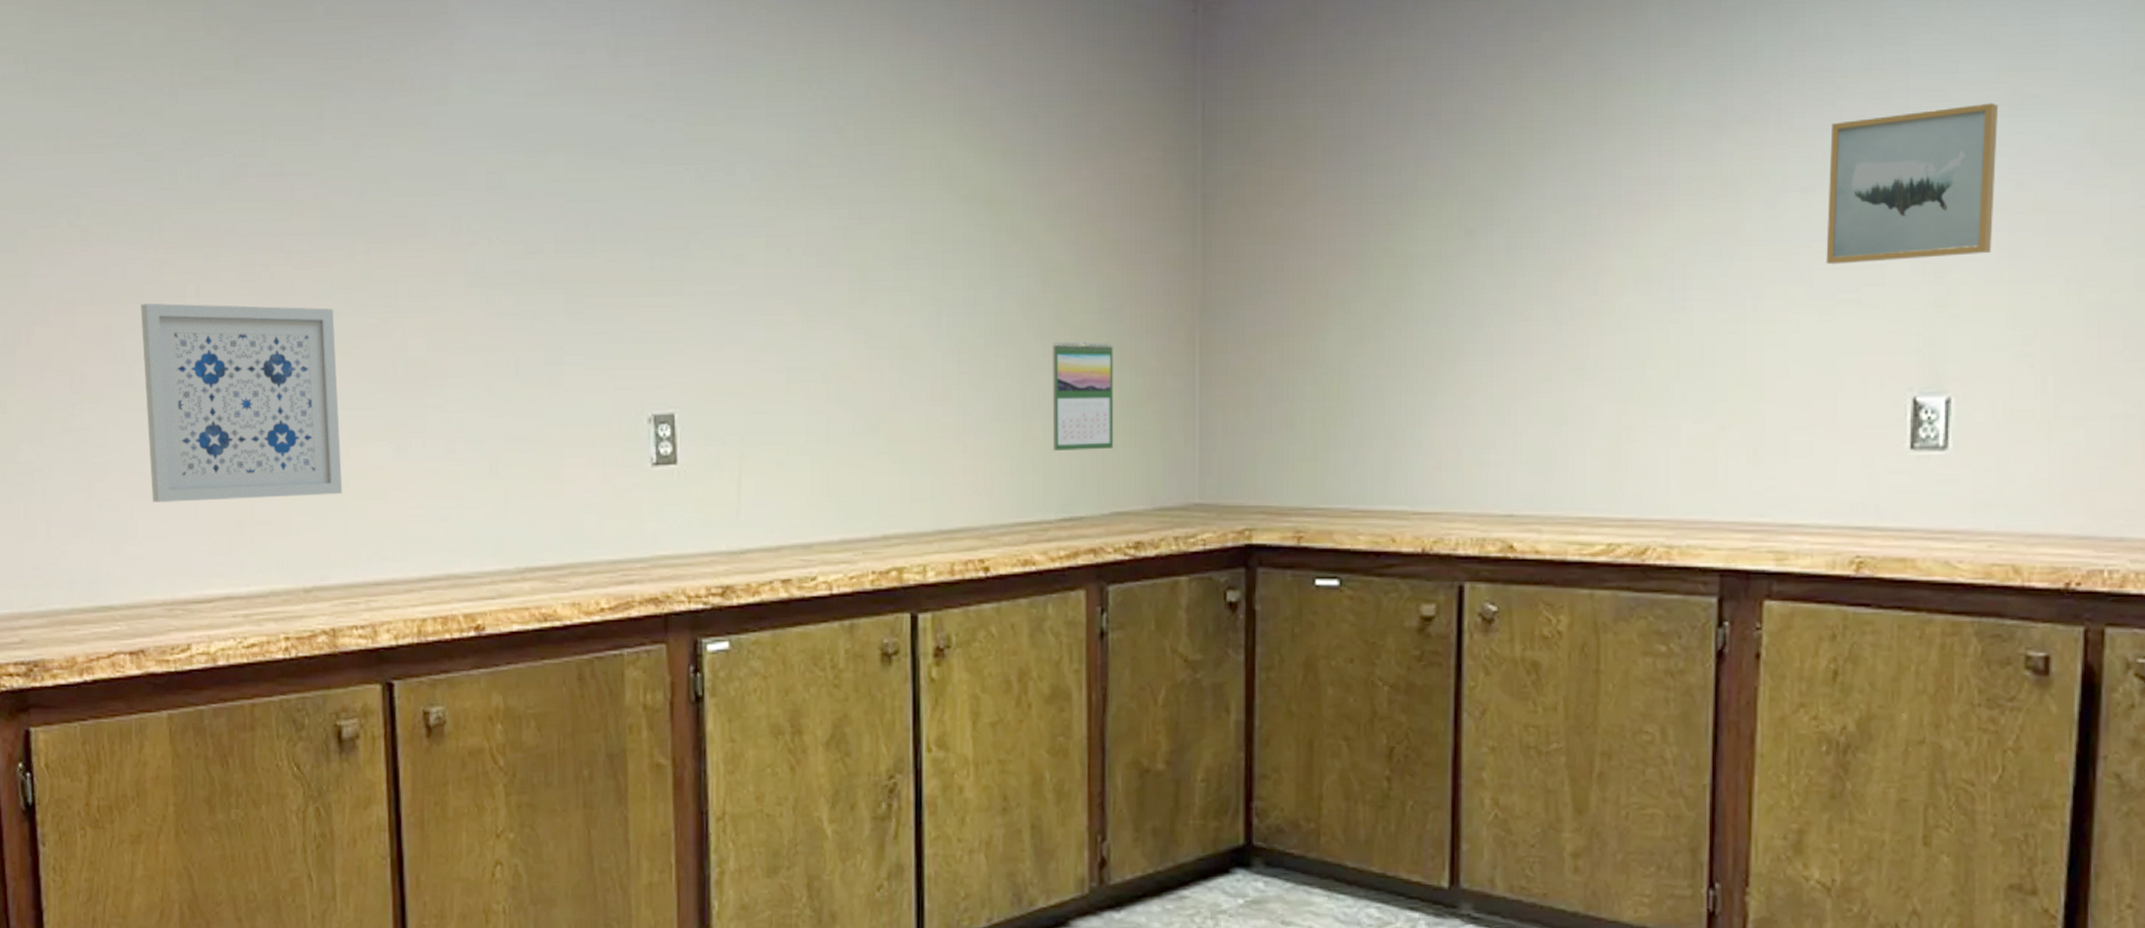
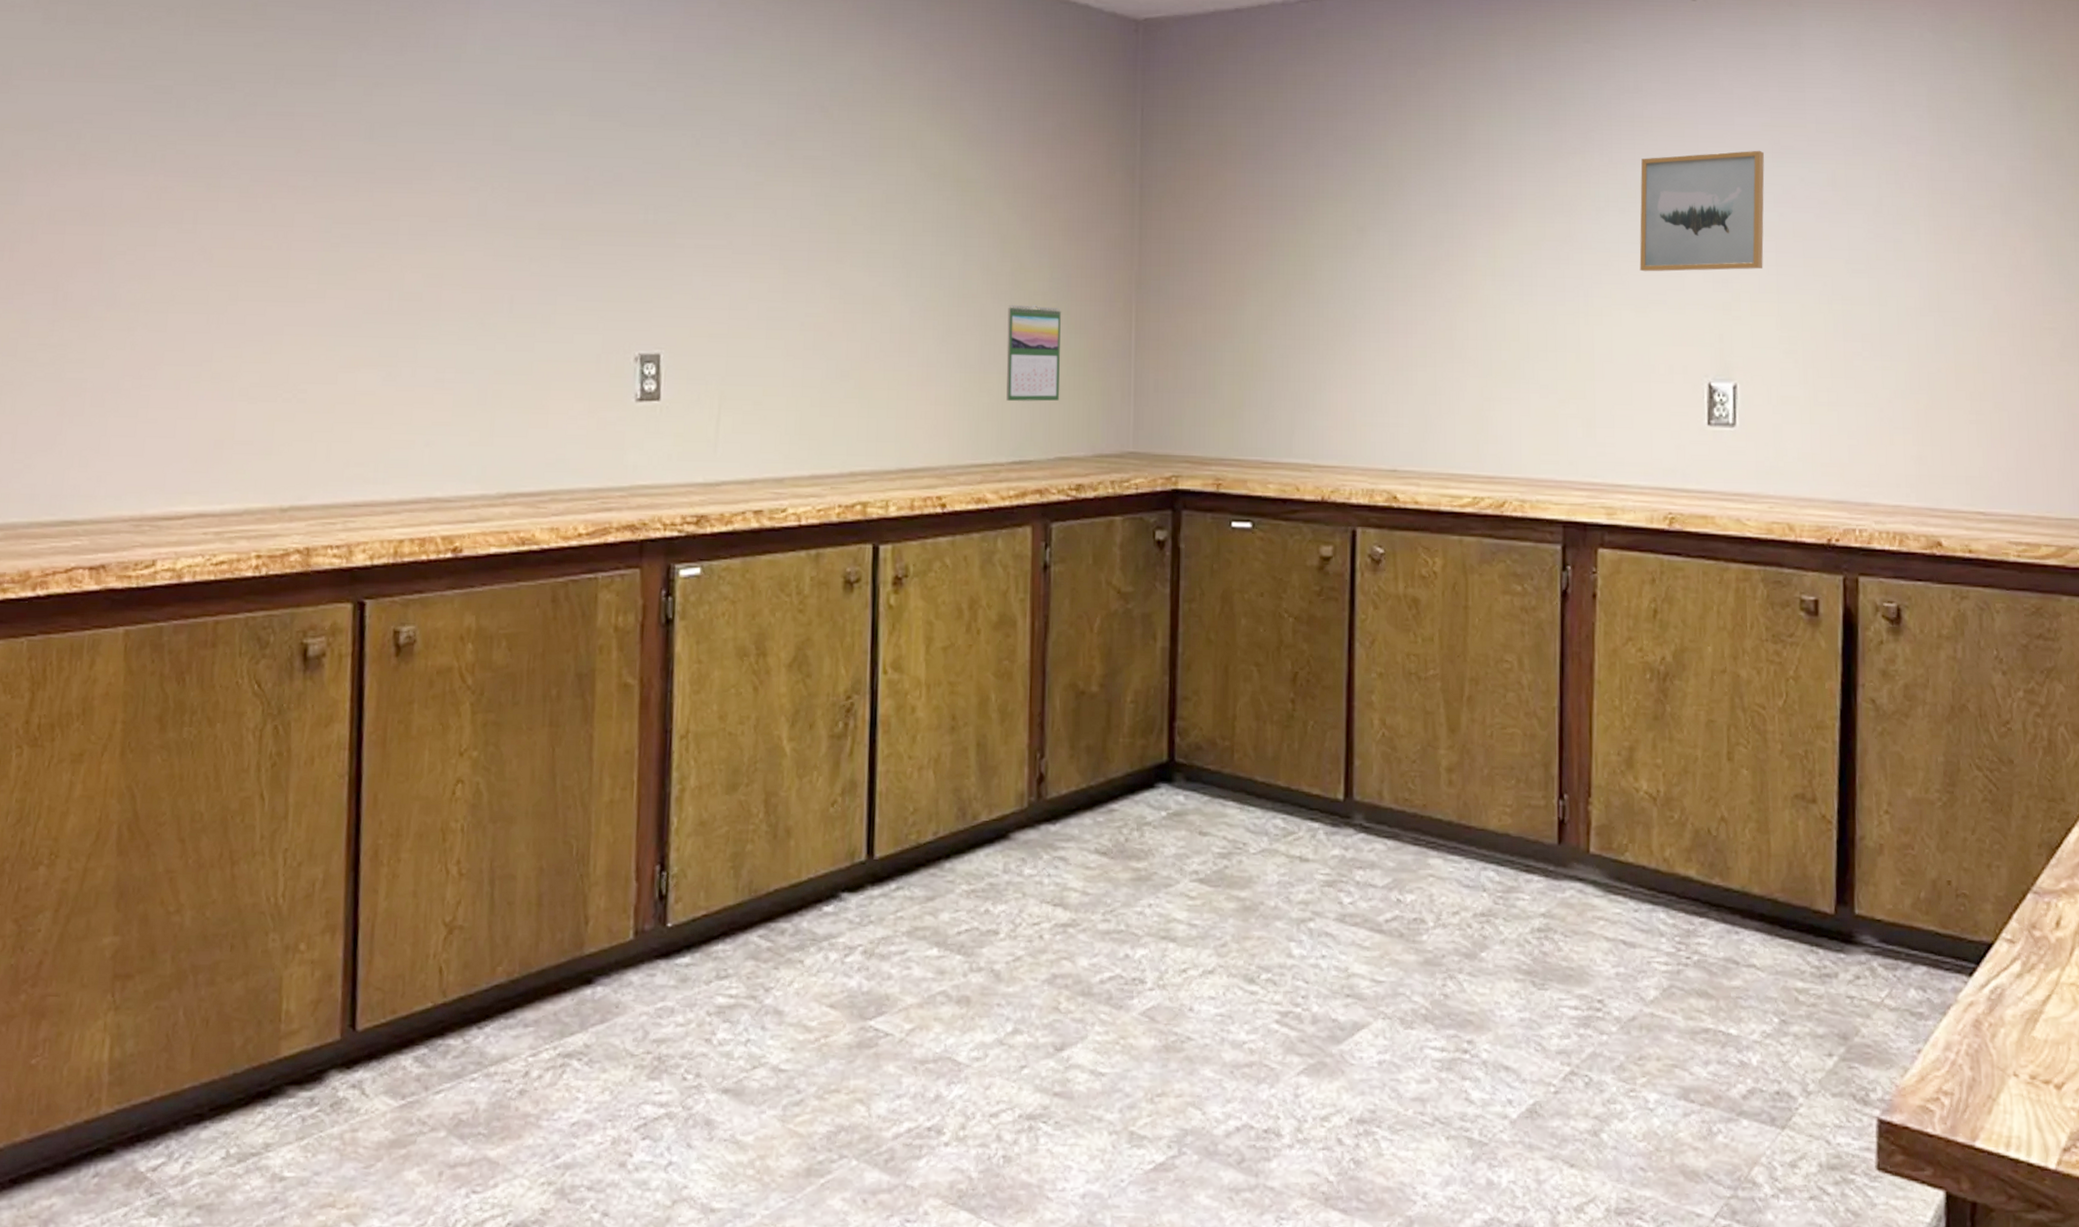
wall art: present [141,303,343,502] -> none [128,226,333,420]

